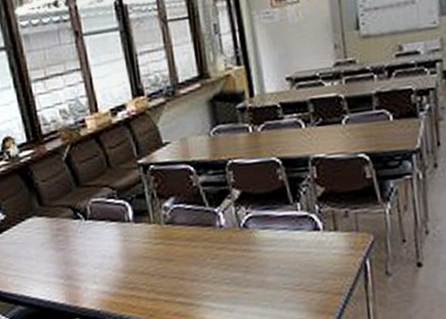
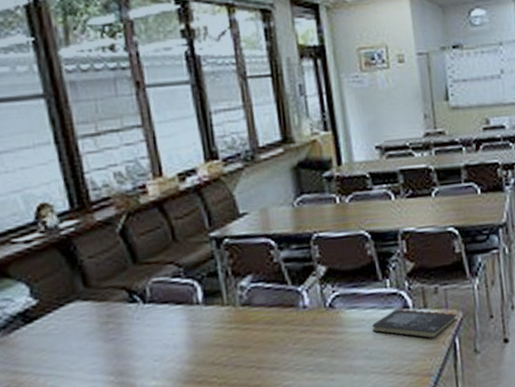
notebook: none [284,230,369,260] -> present [372,308,458,339]

